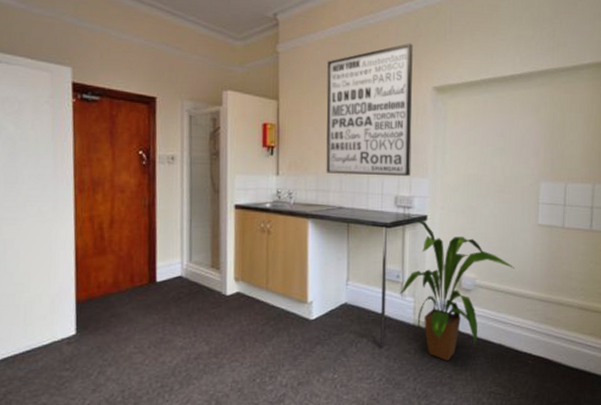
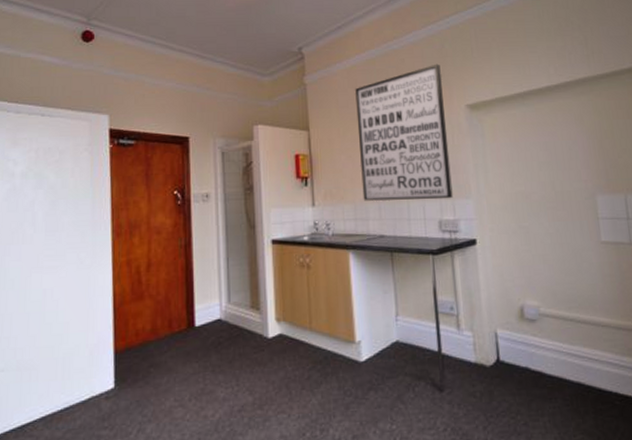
house plant: present [399,216,514,361] -> none [452,240,582,405]

